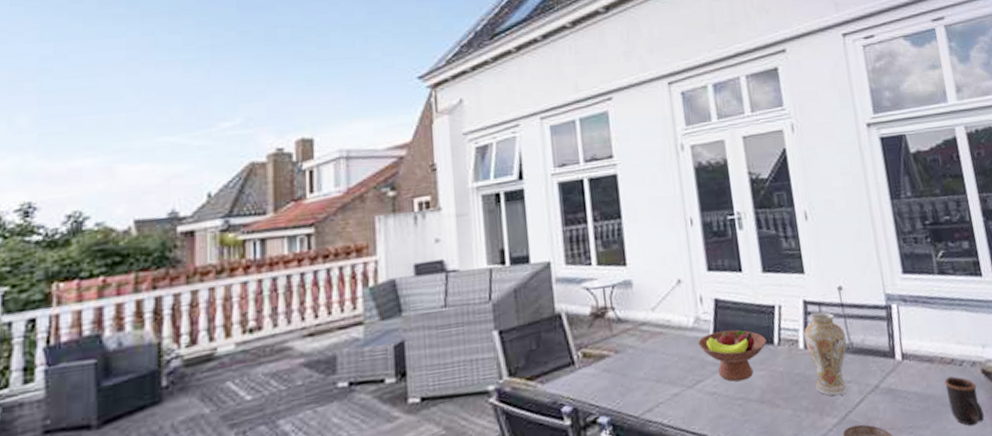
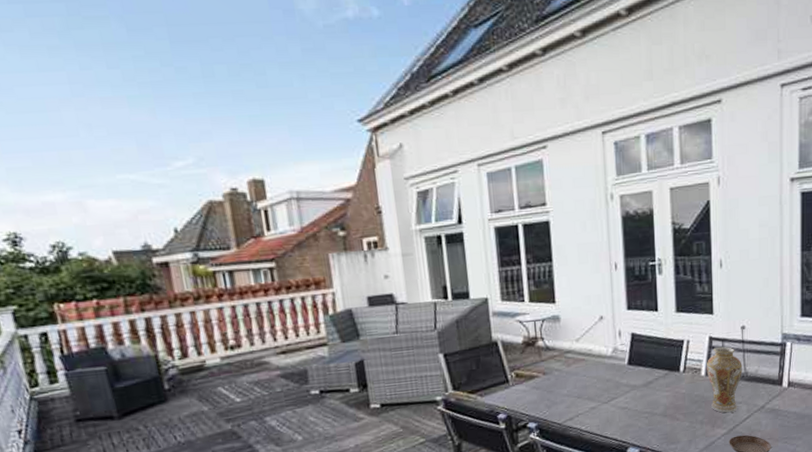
fruit bowl: present [698,329,767,382] -> none [614,359,674,400]

